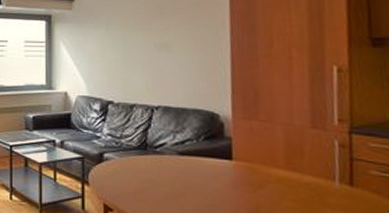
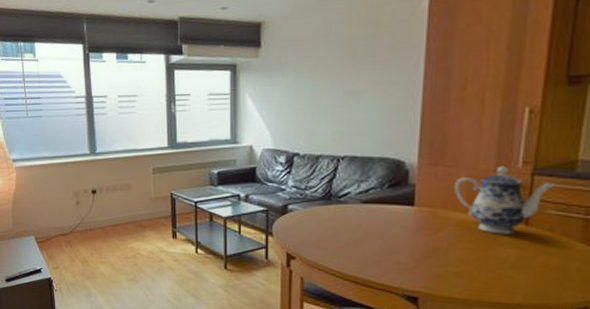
teapot: none [272,122,376,196] -> present [455,165,556,235]

